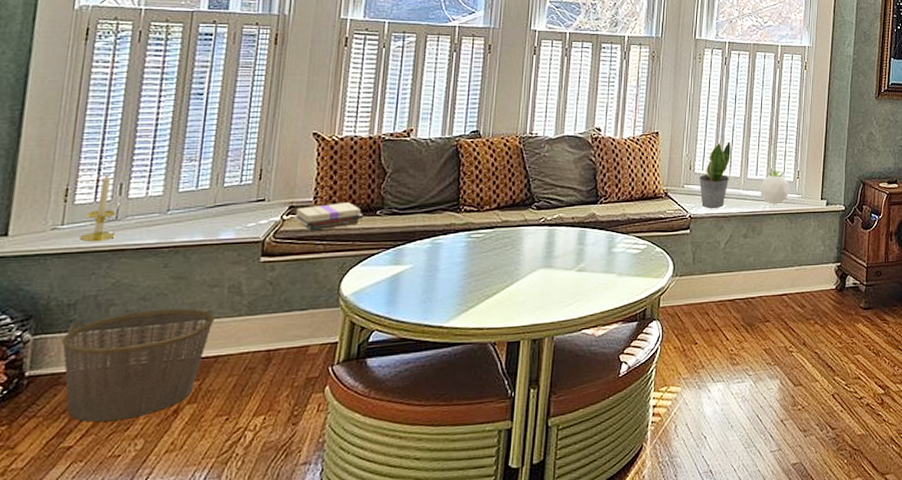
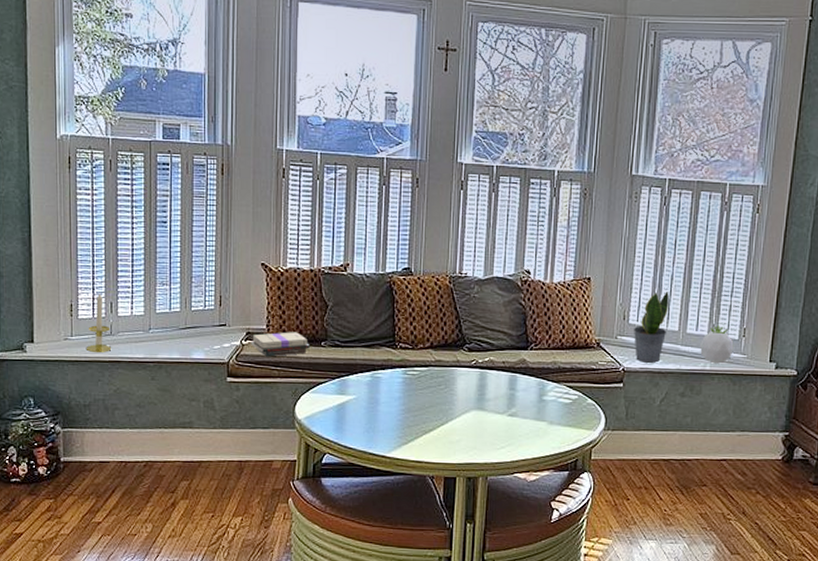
basket: present [61,308,214,423] -> none [83,416,195,506]

